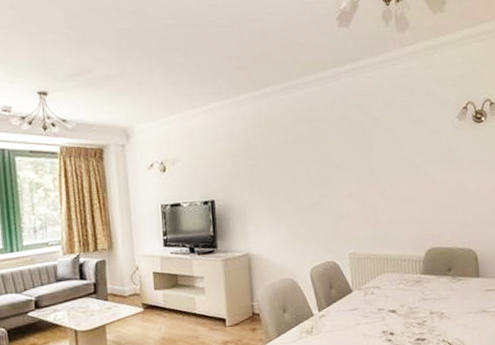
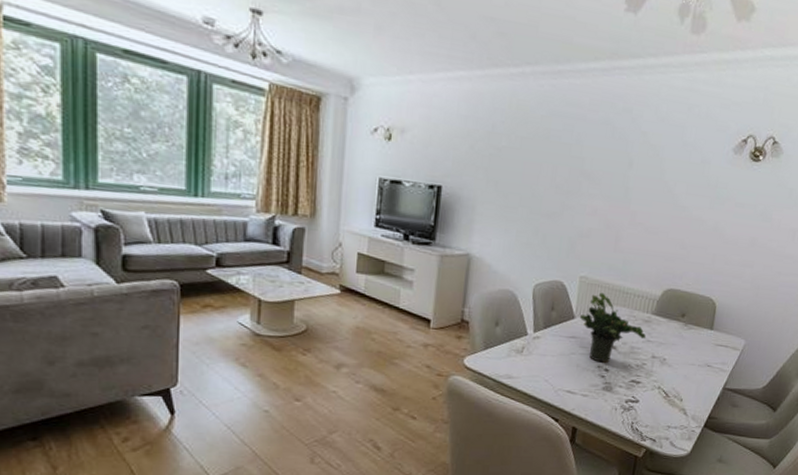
potted plant: none [356,264,421,328] -> present [579,292,647,363]

